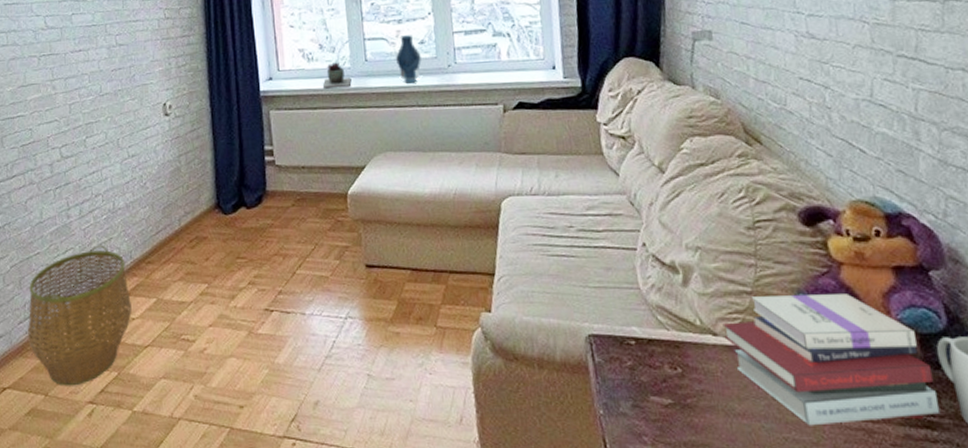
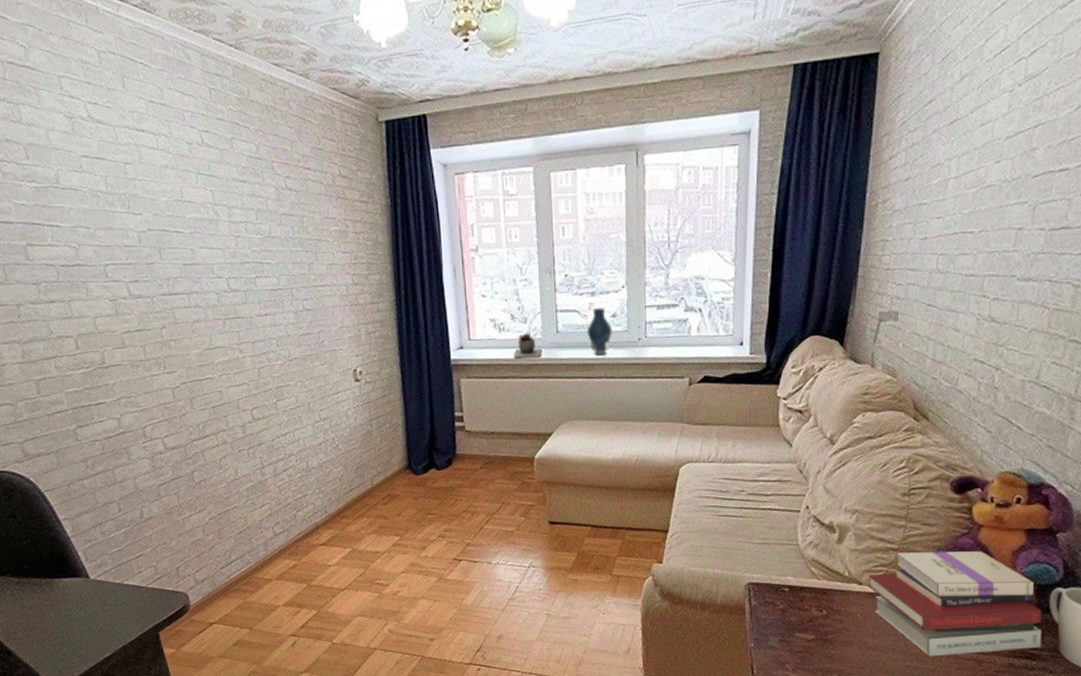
basket: present [27,245,132,386] -> none [228,501,329,622]

